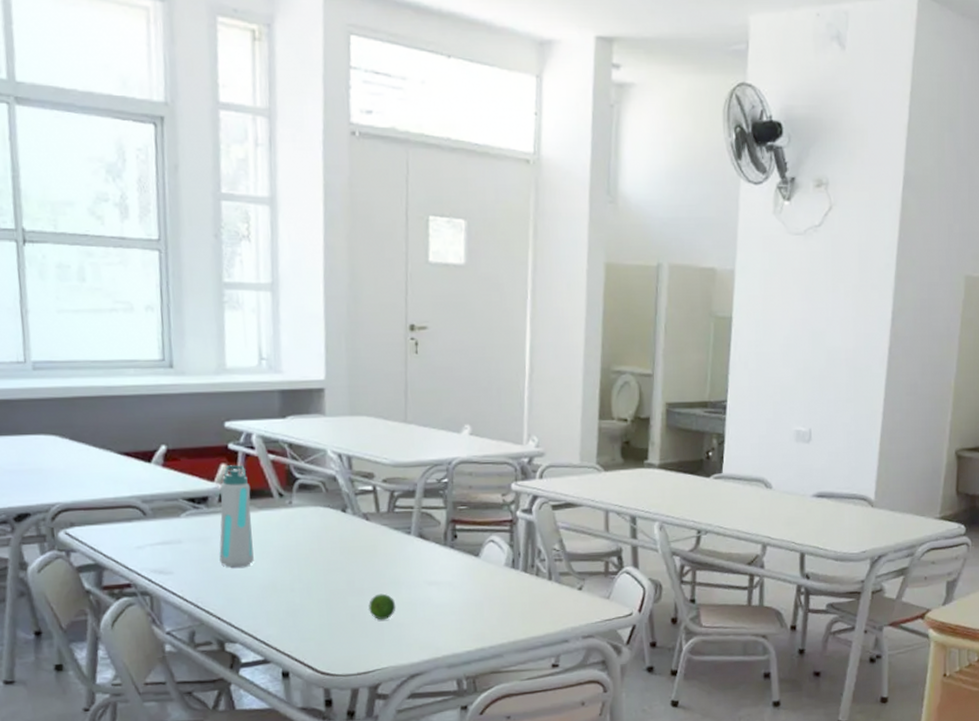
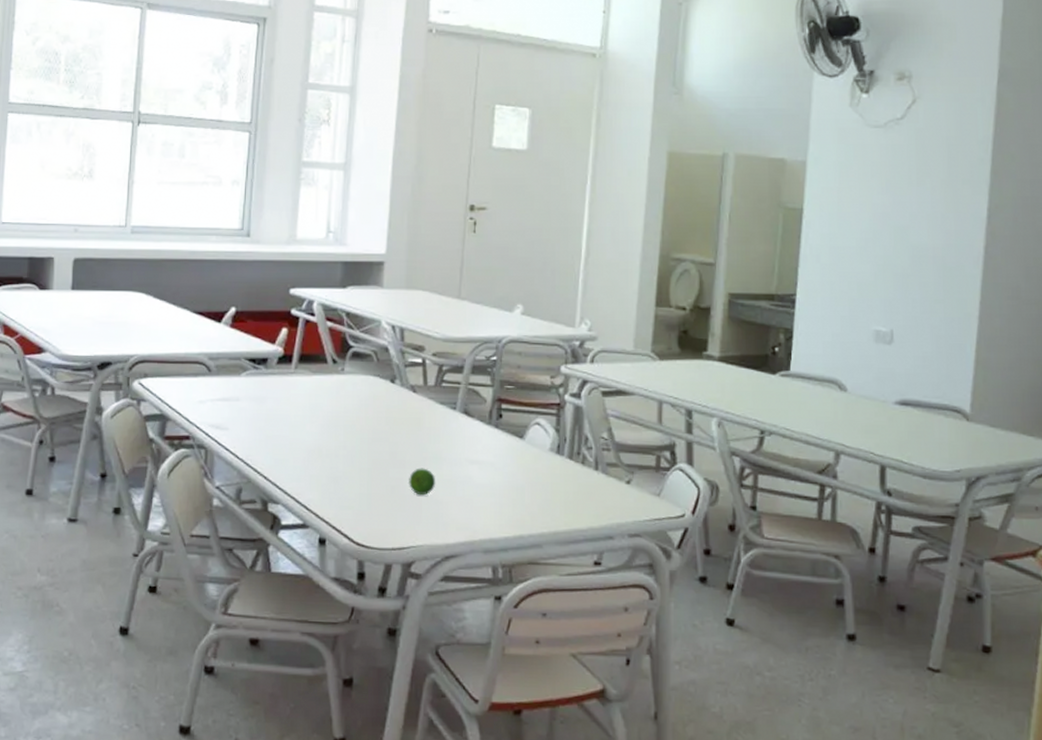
water bottle: present [219,465,254,568] -> none [272,330,307,429]

